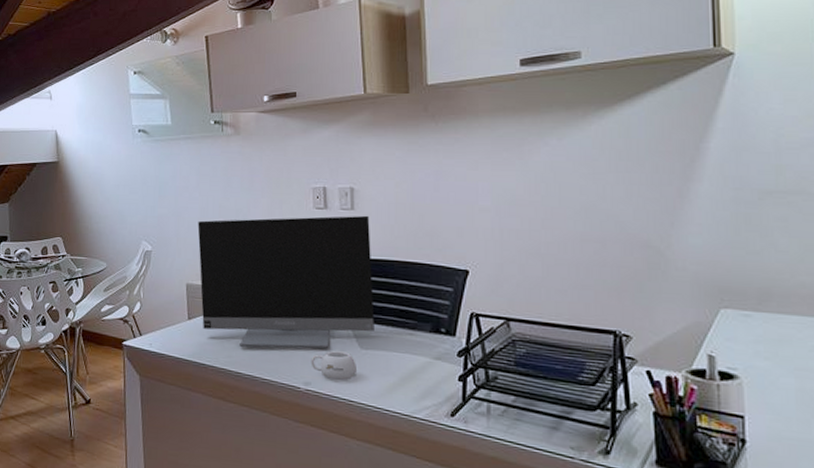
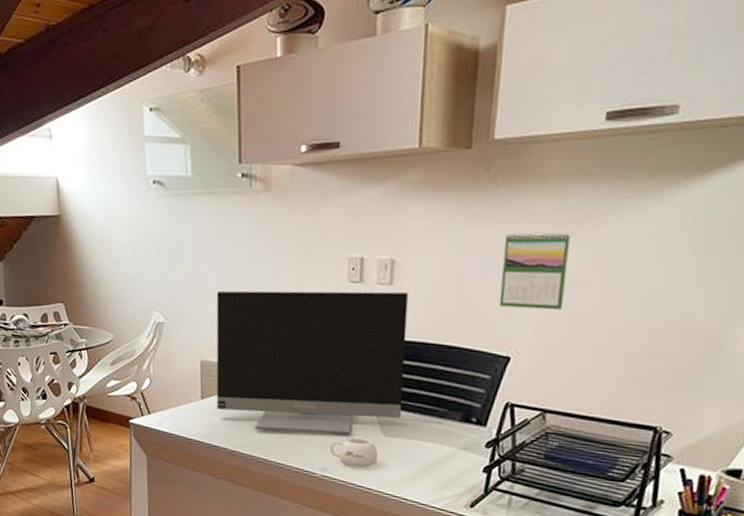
calendar: none [448,158,510,227] -> present [498,232,571,311]

